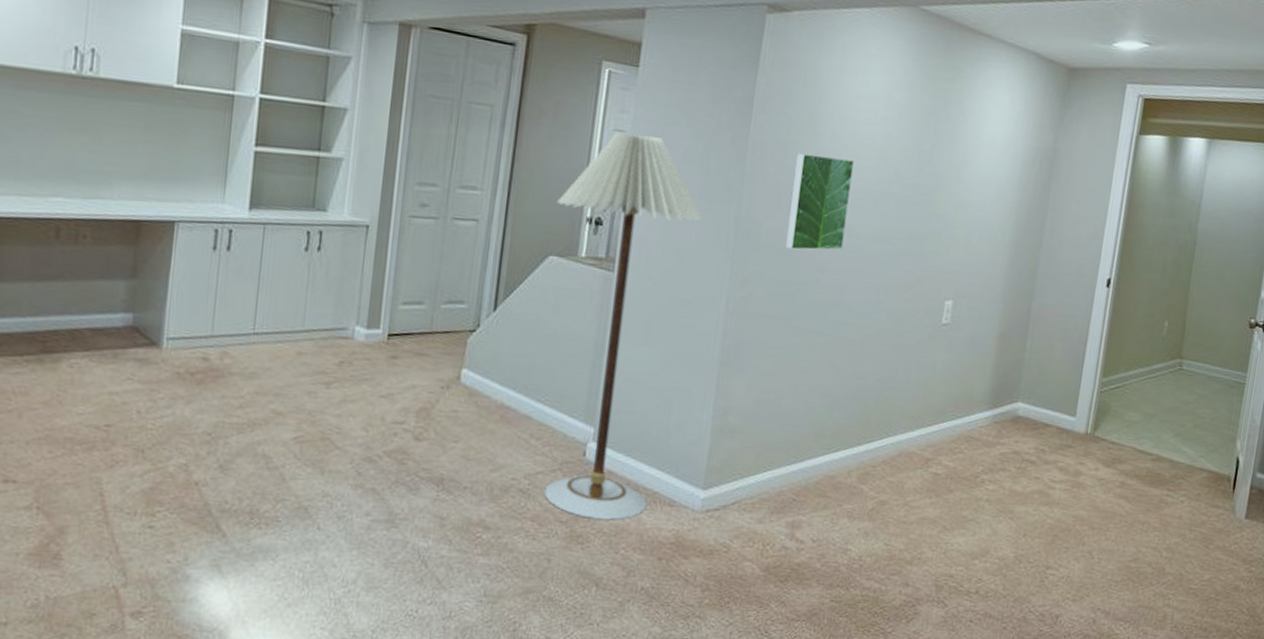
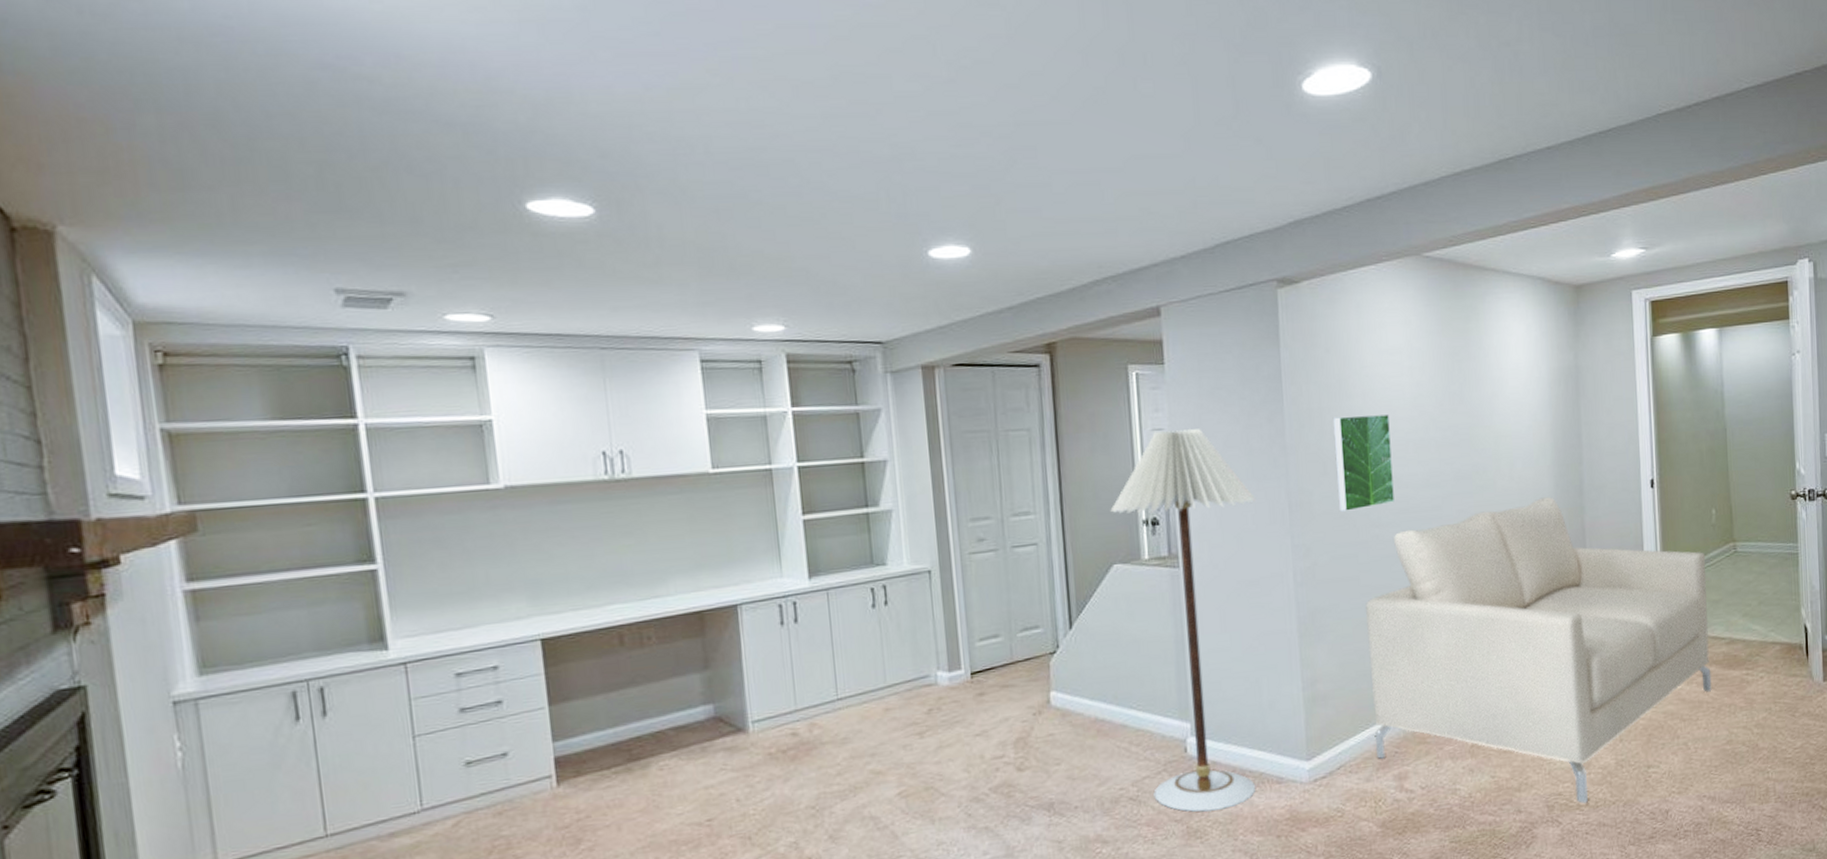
sofa: none [774,274,1149,591] -> present [1366,496,1712,804]

